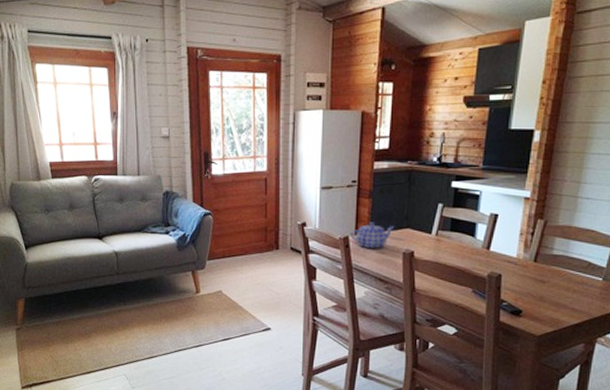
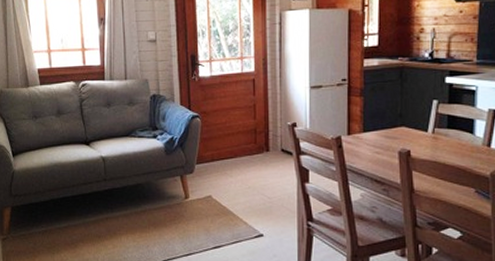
teapot: present [350,222,395,248] -> none [343,121,389,148]

